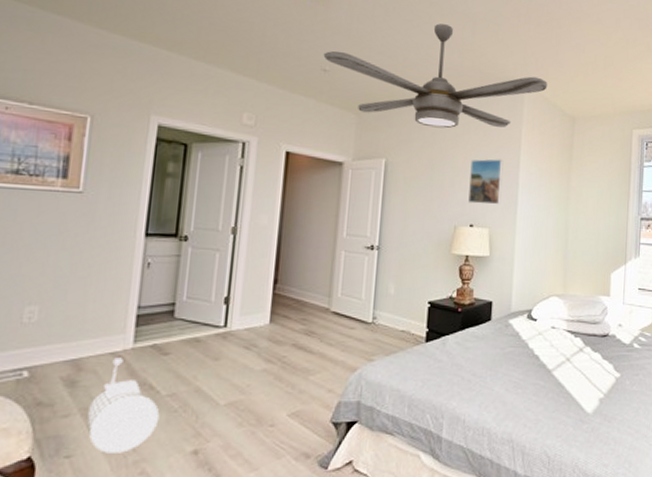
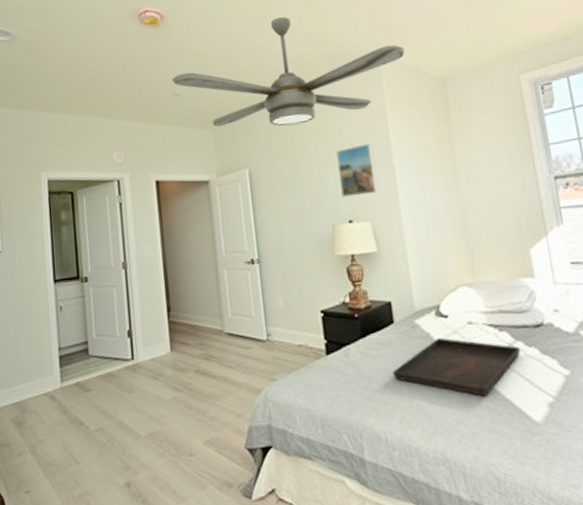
laundry hamper: present [86,357,160,454] -> none [35,397,93,488]
serving tray: none [481,337,588,389] -> present [392,337,521,397]

